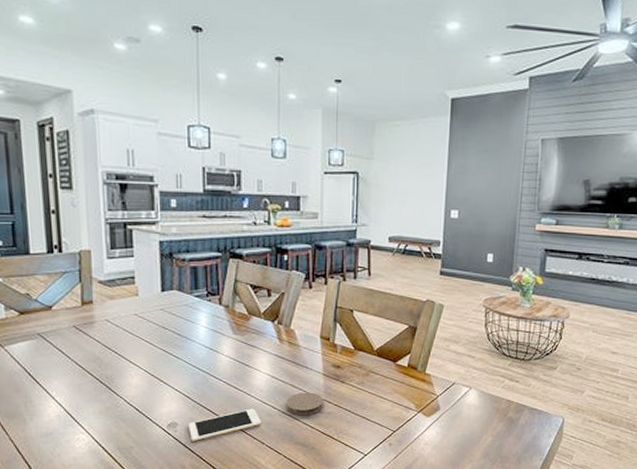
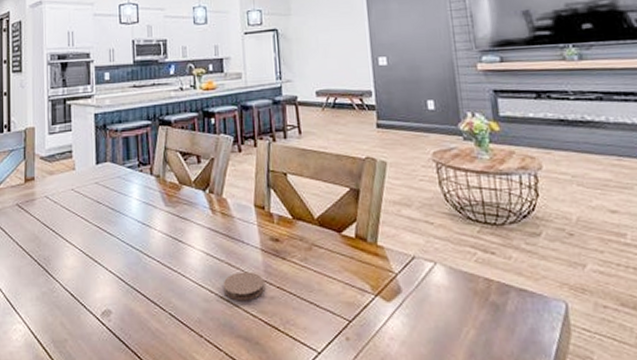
cell phone: present [188,408,261,441] -> none [122,292,198,333]

